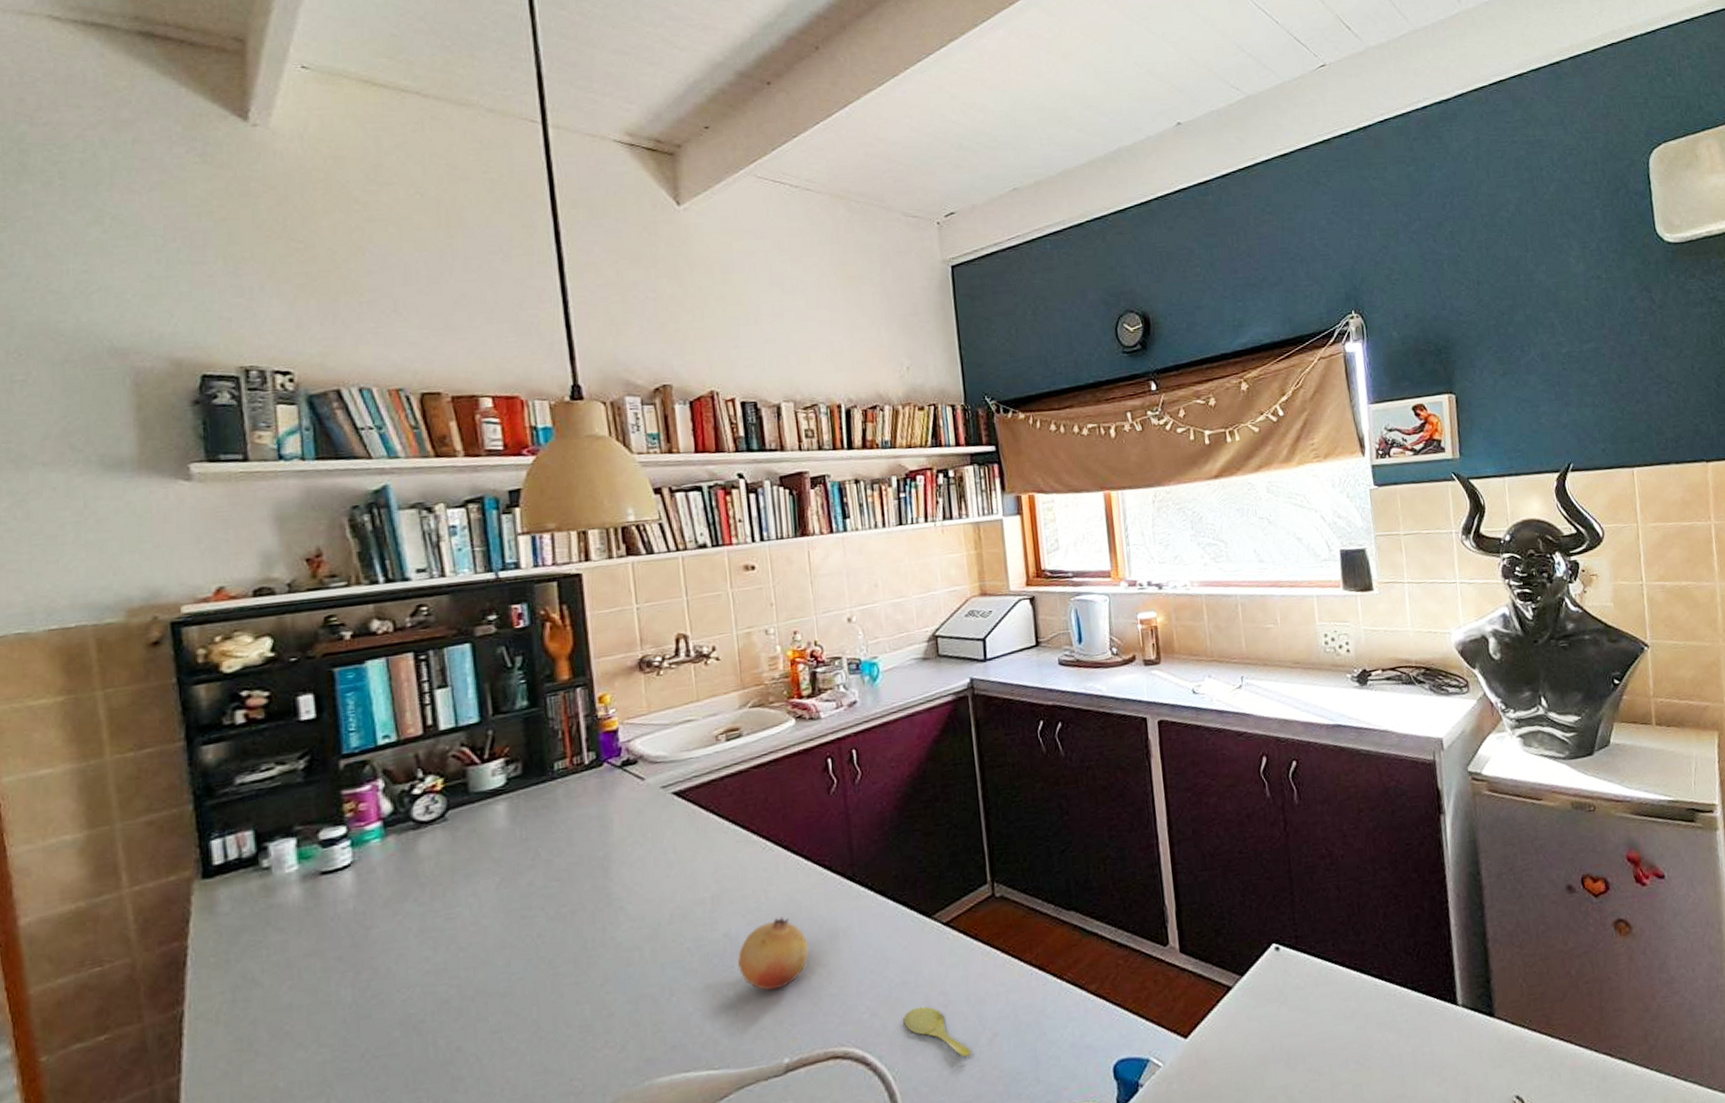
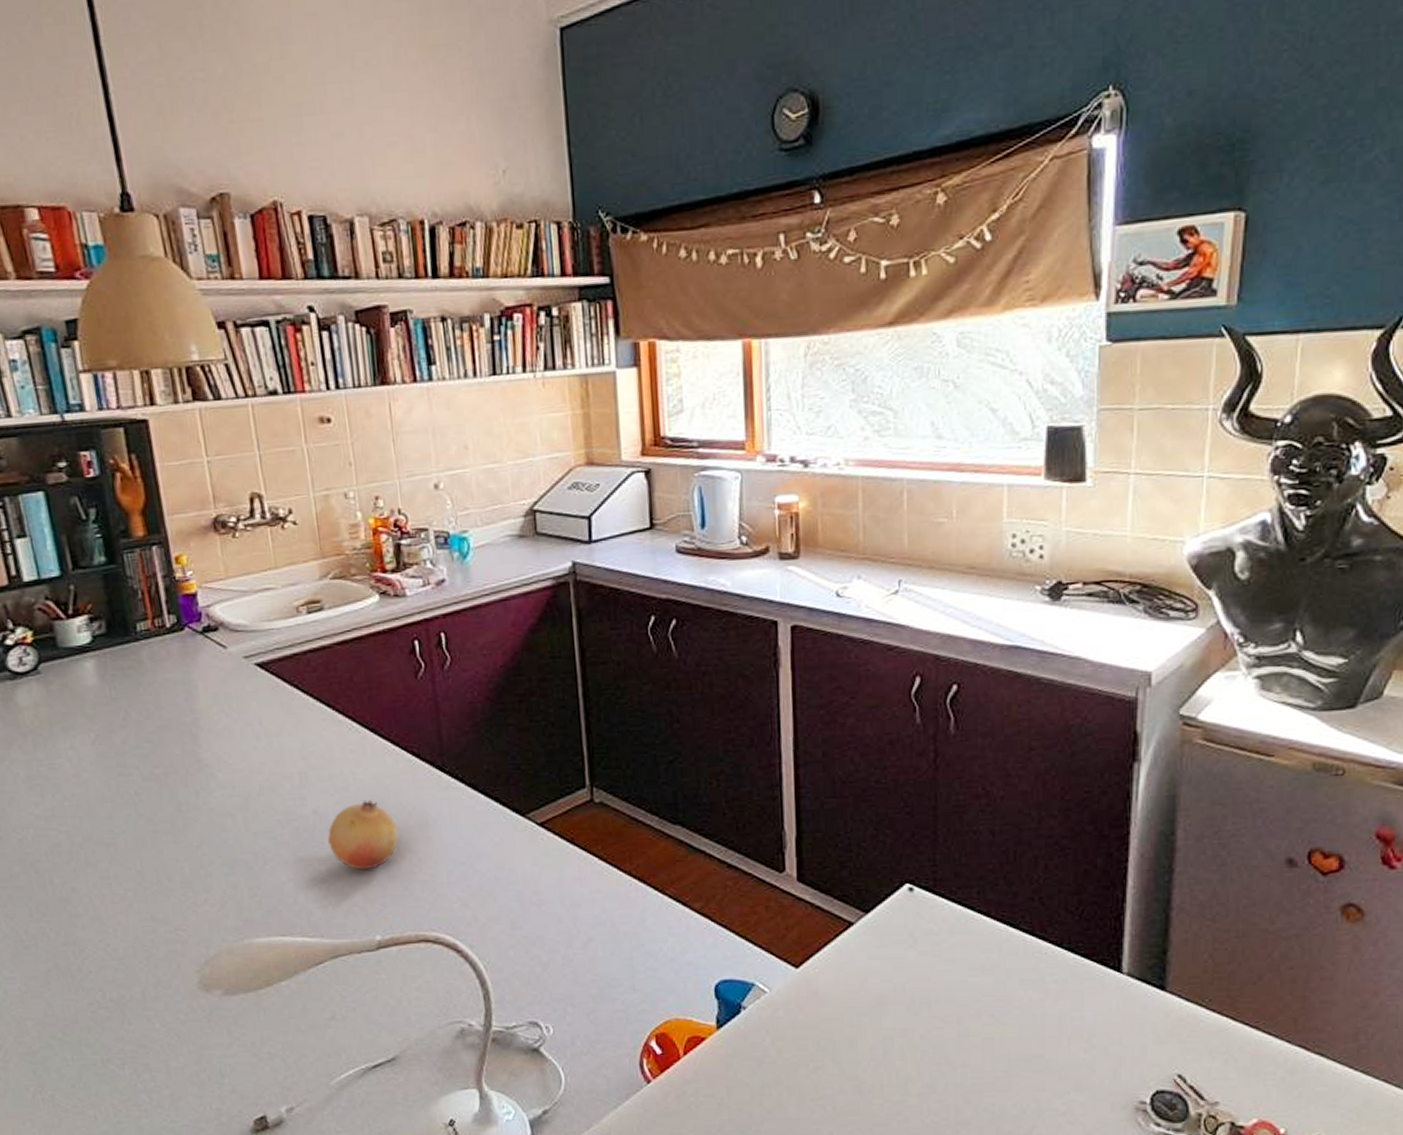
spoon: present [903,1006,972,1058] -> none [495,903,566,957]

